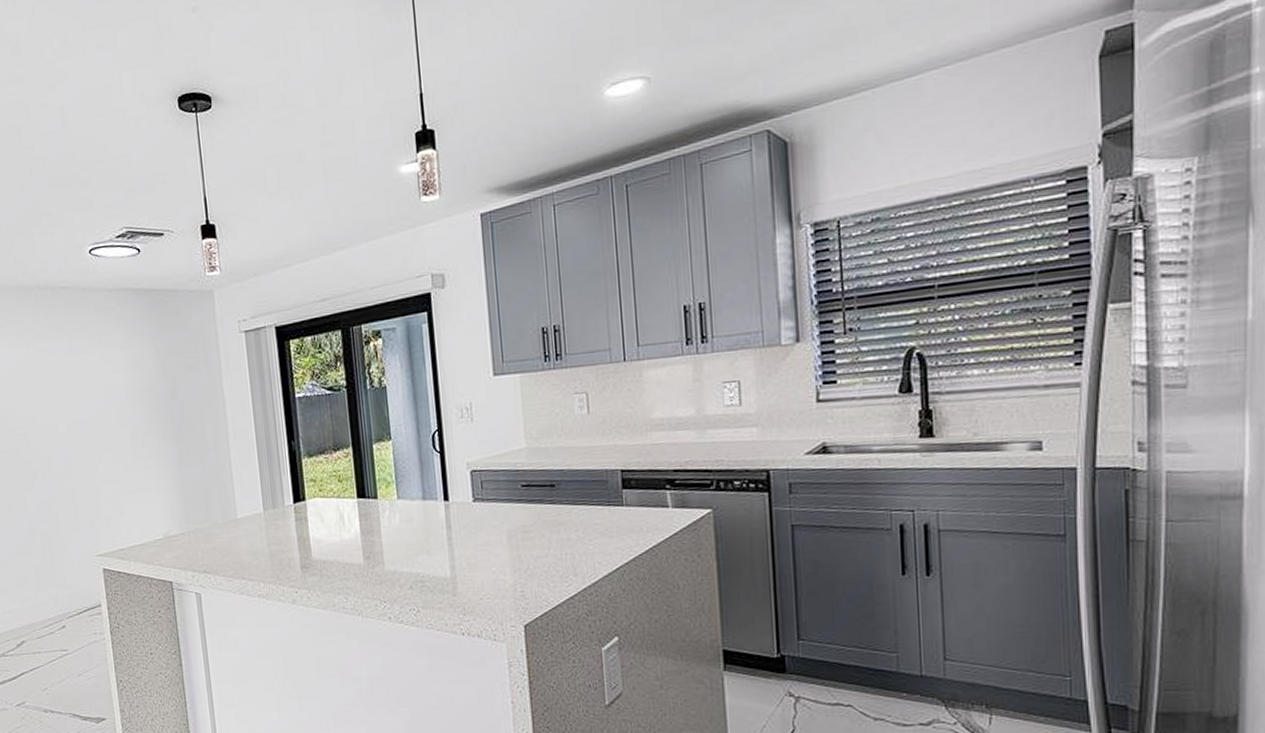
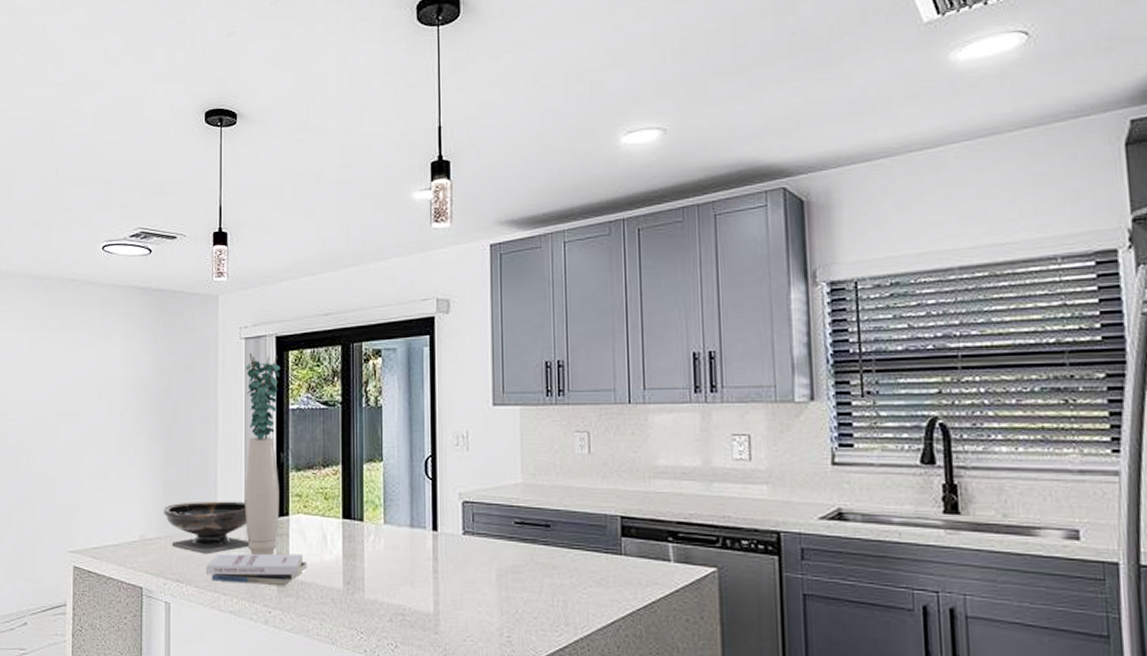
bowl: none [183,491,271,545] -> present [163,501,250,555]
books: none [231,535,328,569] -> present [206,553,307,585]
vase: none [248,345,297,542] -> present [244,353,281,556]

